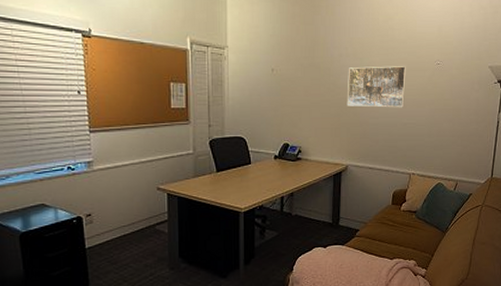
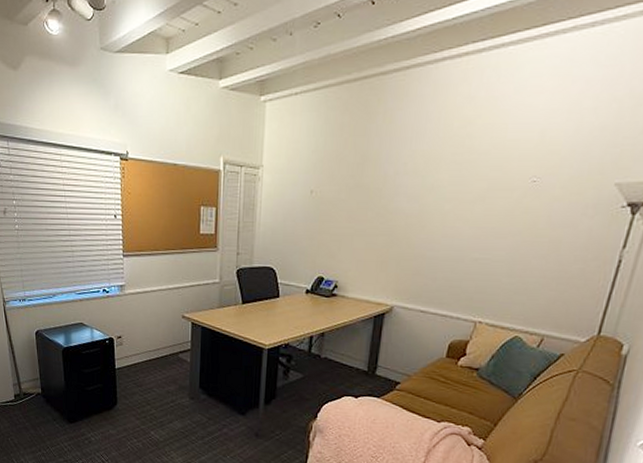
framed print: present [347,66,407,108] -> none [399,185,487,239]

